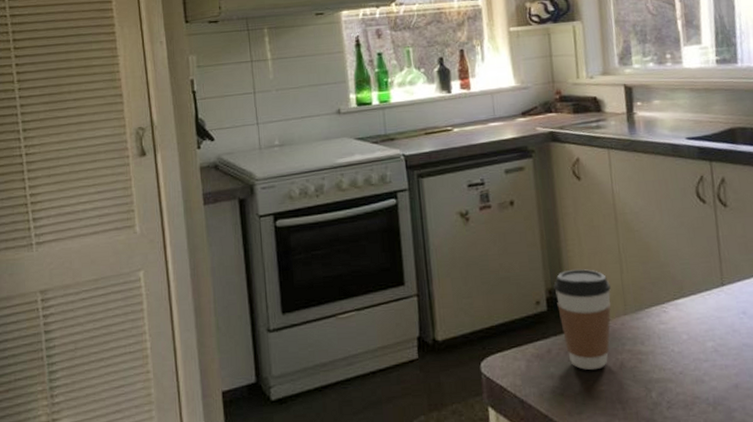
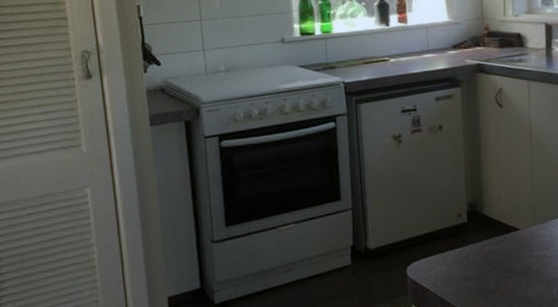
coffee cup: present [554,269,611,371] -> none [474,186,523,273]

